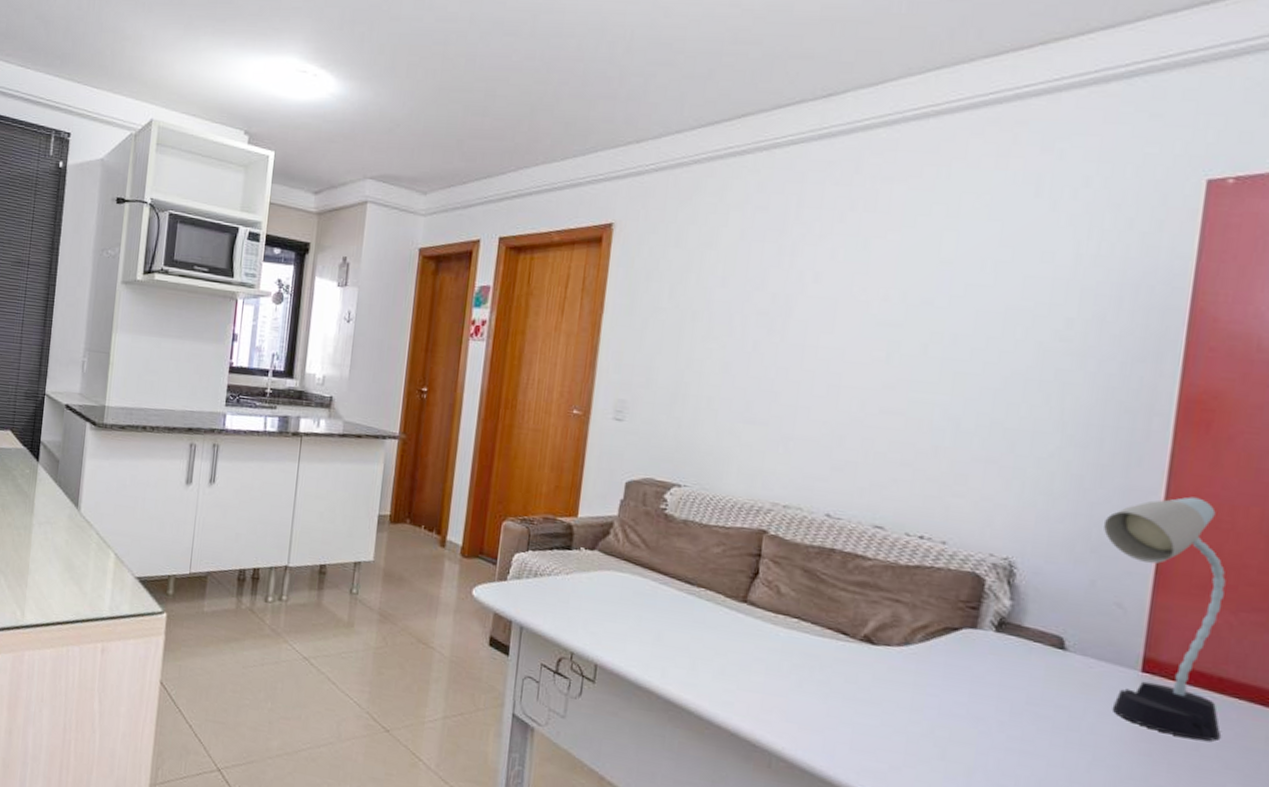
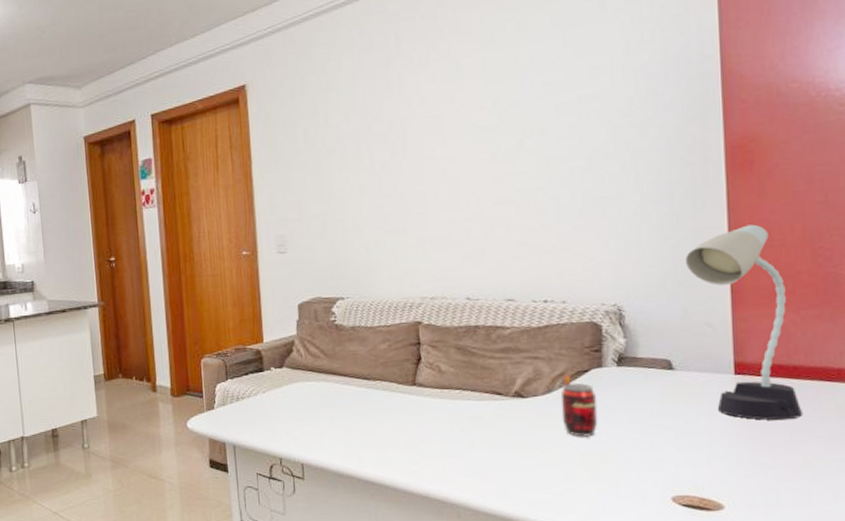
beverage can: none [915,627,964,708] -> present [560,374,598,437]

